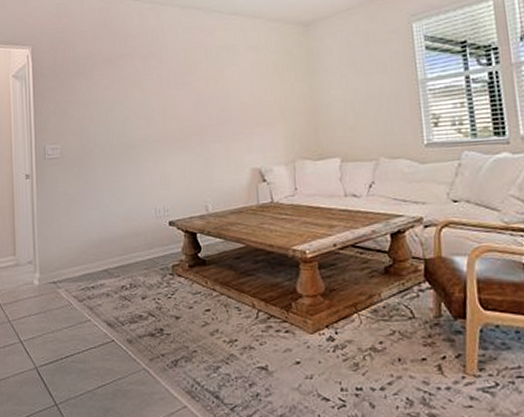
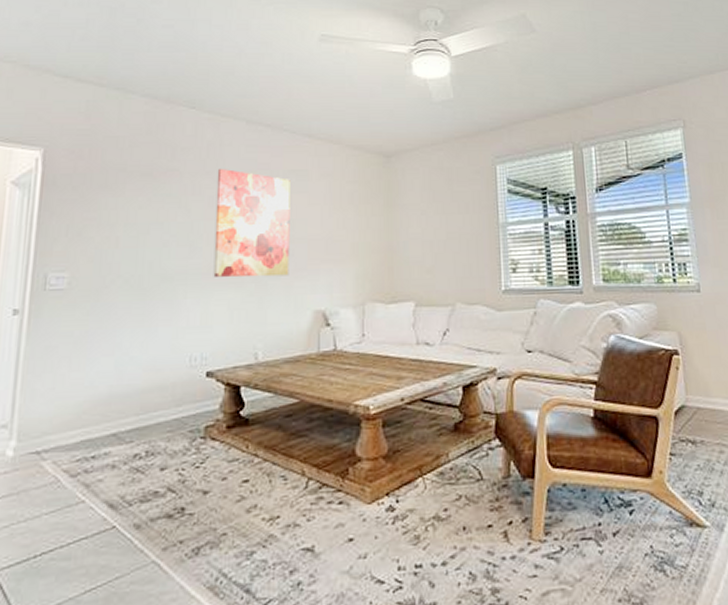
wall art: none [161,50,228,143] -> present [213,169,291,278]

